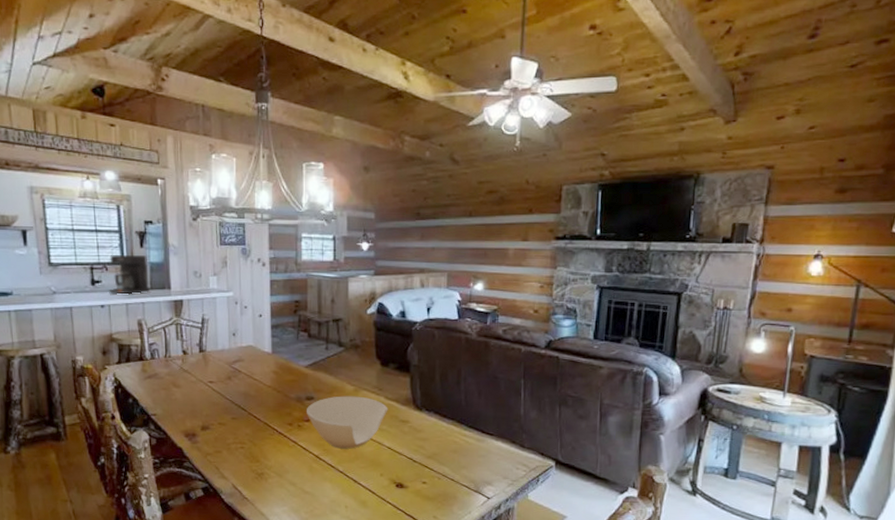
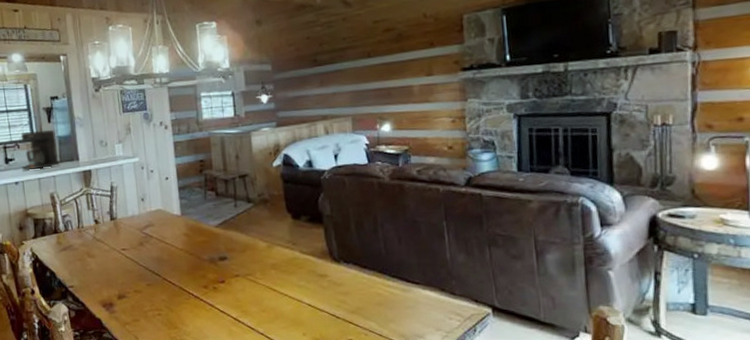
bowl: present [307,396,388,449] -> none [221,252,305,309]

